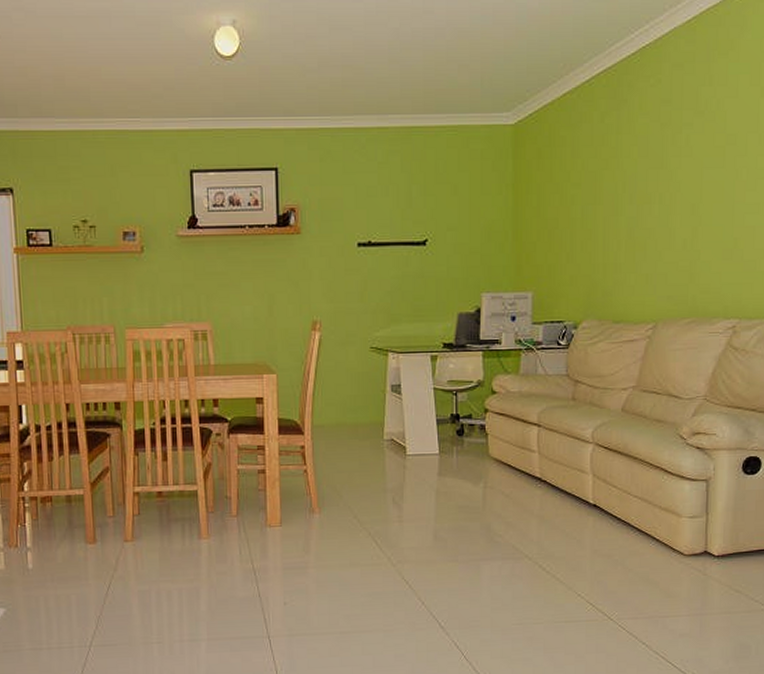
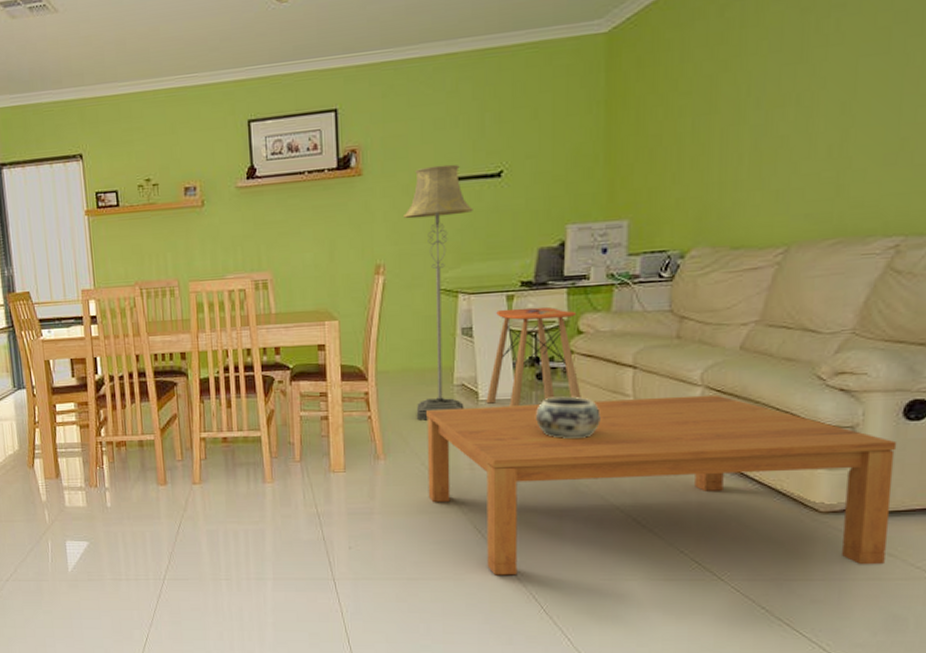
floor lamp: none [339,230,402,474] -> present [404,164,473,421]
coffee table: none [359,451,739,625] -> present [426,394,897,575]
side table: none [413,367,495,462] -> present [486,307,581,407]
decorative bowl: none [457,451,511,492] -> present [536,396,601,440]

